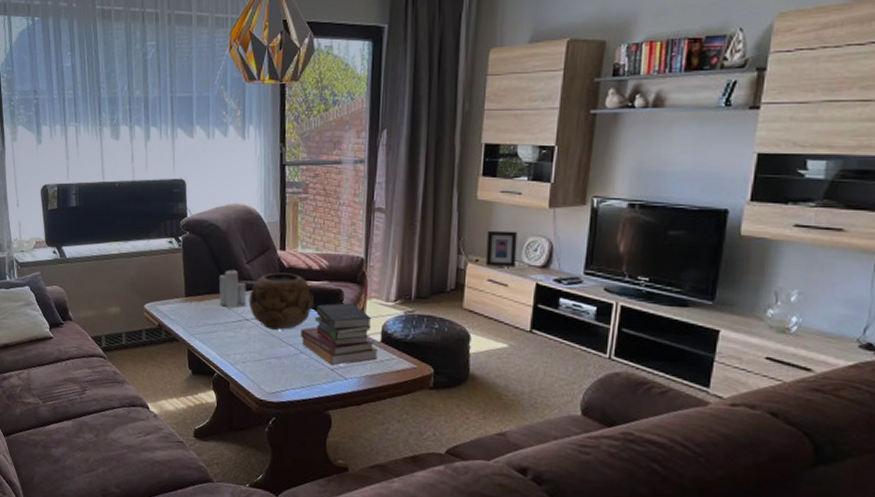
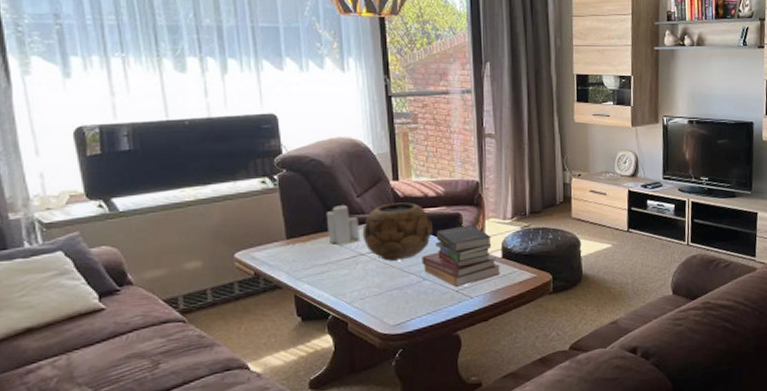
picture frame: present [485,230,518,268] -> none [585,147,611,179]

